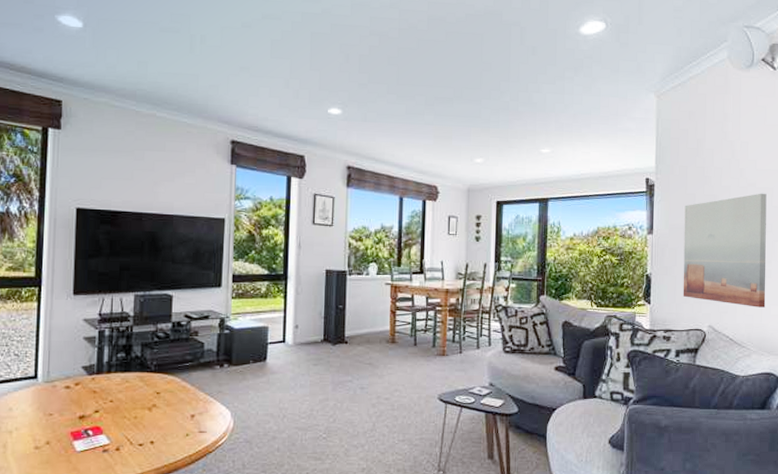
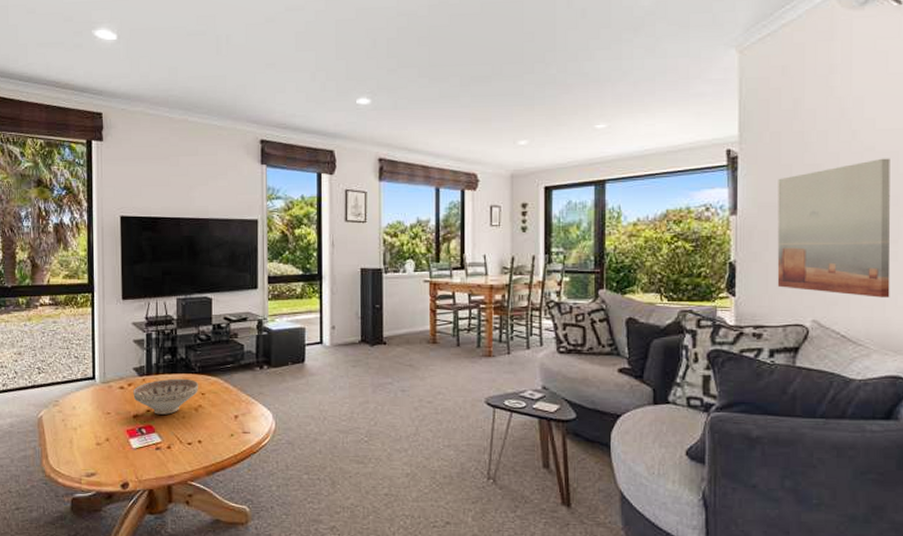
decorative bowl: none [80,377,154,415] -> present [133,378,199,415]

